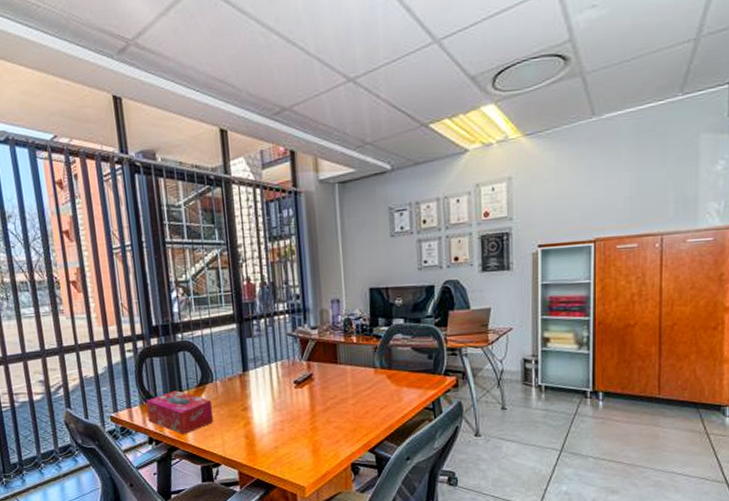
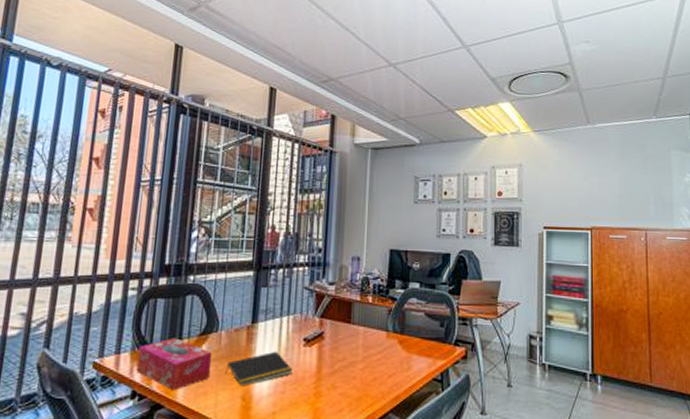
notepad: none [226,394,288,427] -> present [226,351,293,386]

